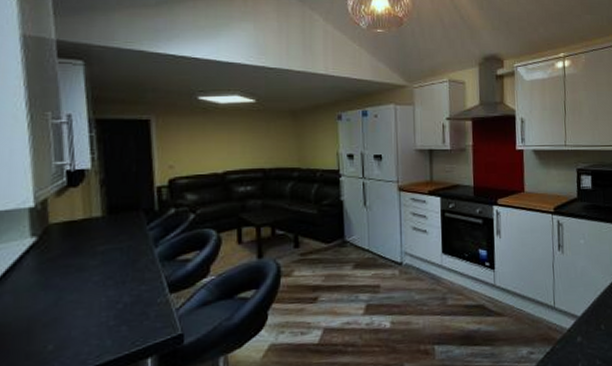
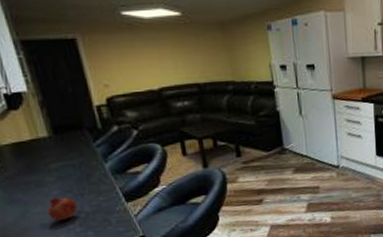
fruit: none [82,283,117,312] -> present [47,196,78,221]

